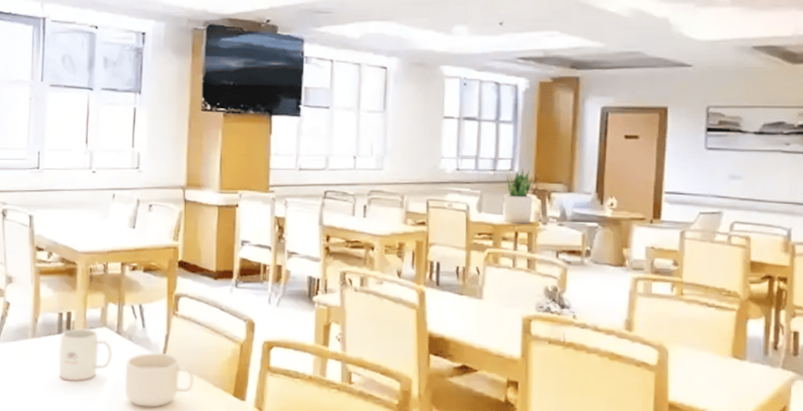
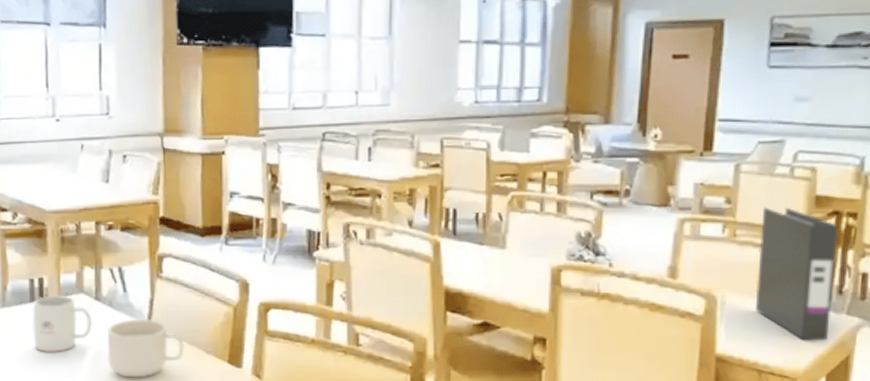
planter: present [503,168,533,224] -> none [529,98,564,162]
binder: none [701,270,771,392] -> present [755,207,838,341]

